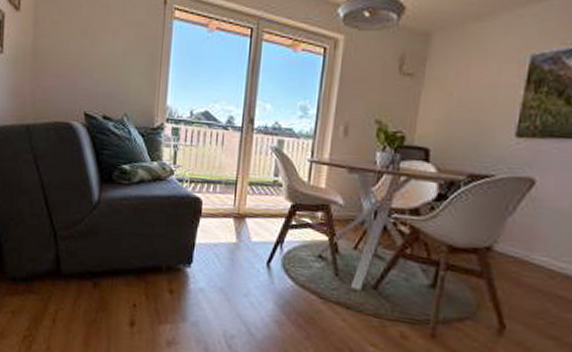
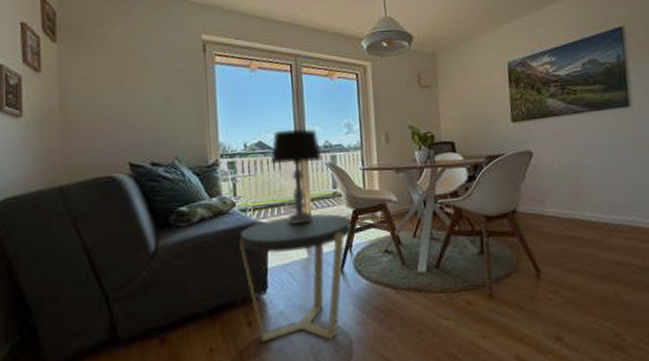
side table: none [171,194,288,330] -> present [238,213,352,343]
table lamp: none [213,102,269,207] -> present [270,129,323,225]

